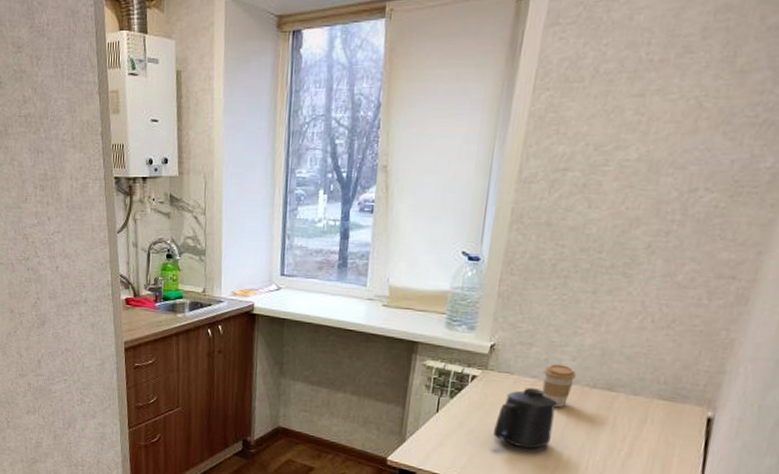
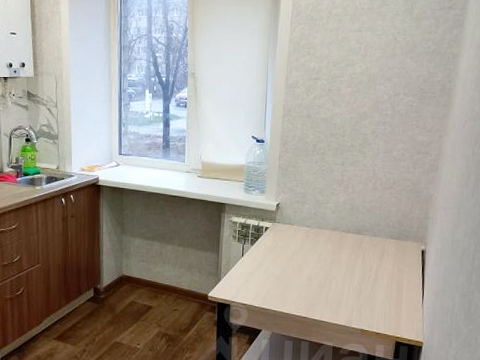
mug: present [493,388,559,449] -> none [284,235,326,280]
coffee cup: present [542,364,577,408] -> none [314,216,336,249]

